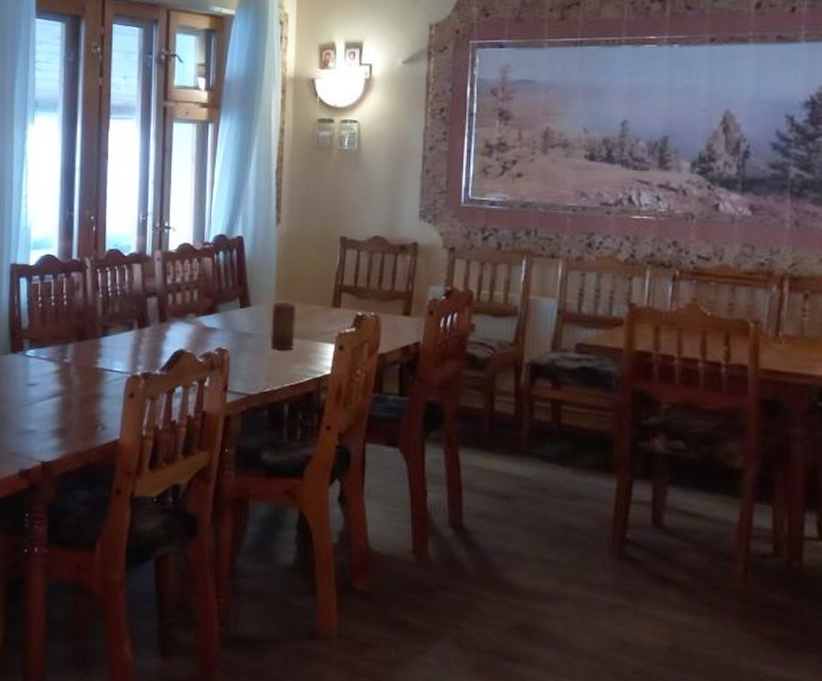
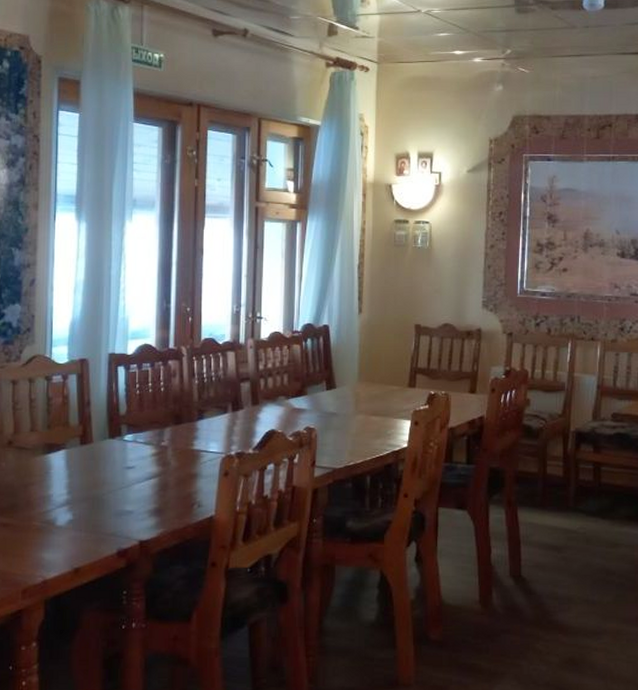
candle: present [269,301,295,350] -> none [353,383,376,426]

